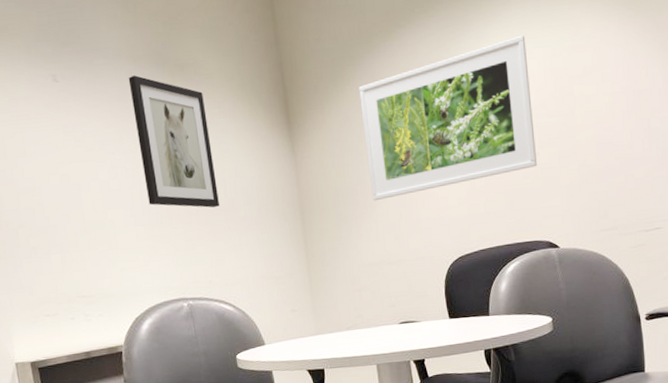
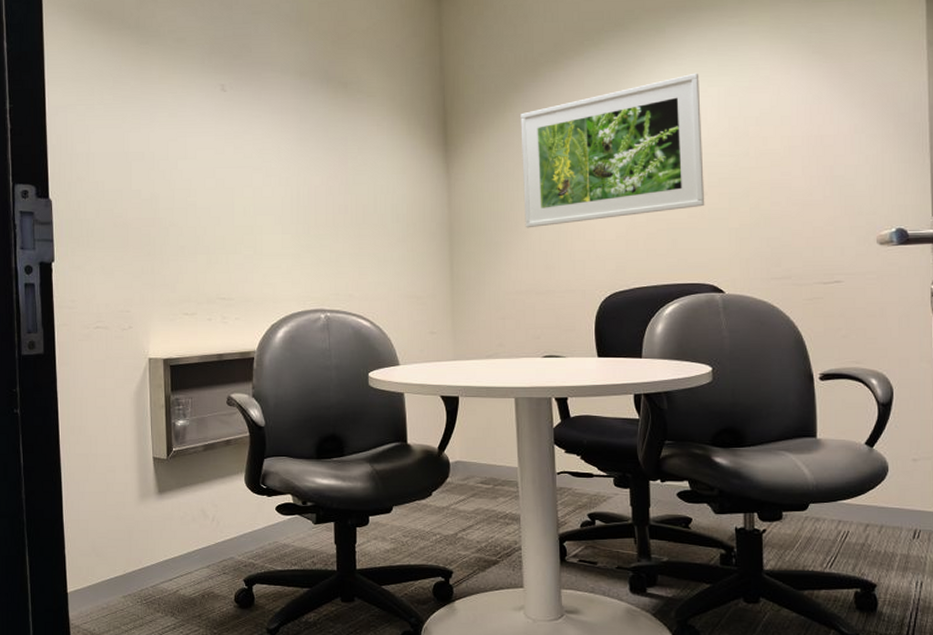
wall art: present [128,75,219,208] -> none [292,90,368,222]

